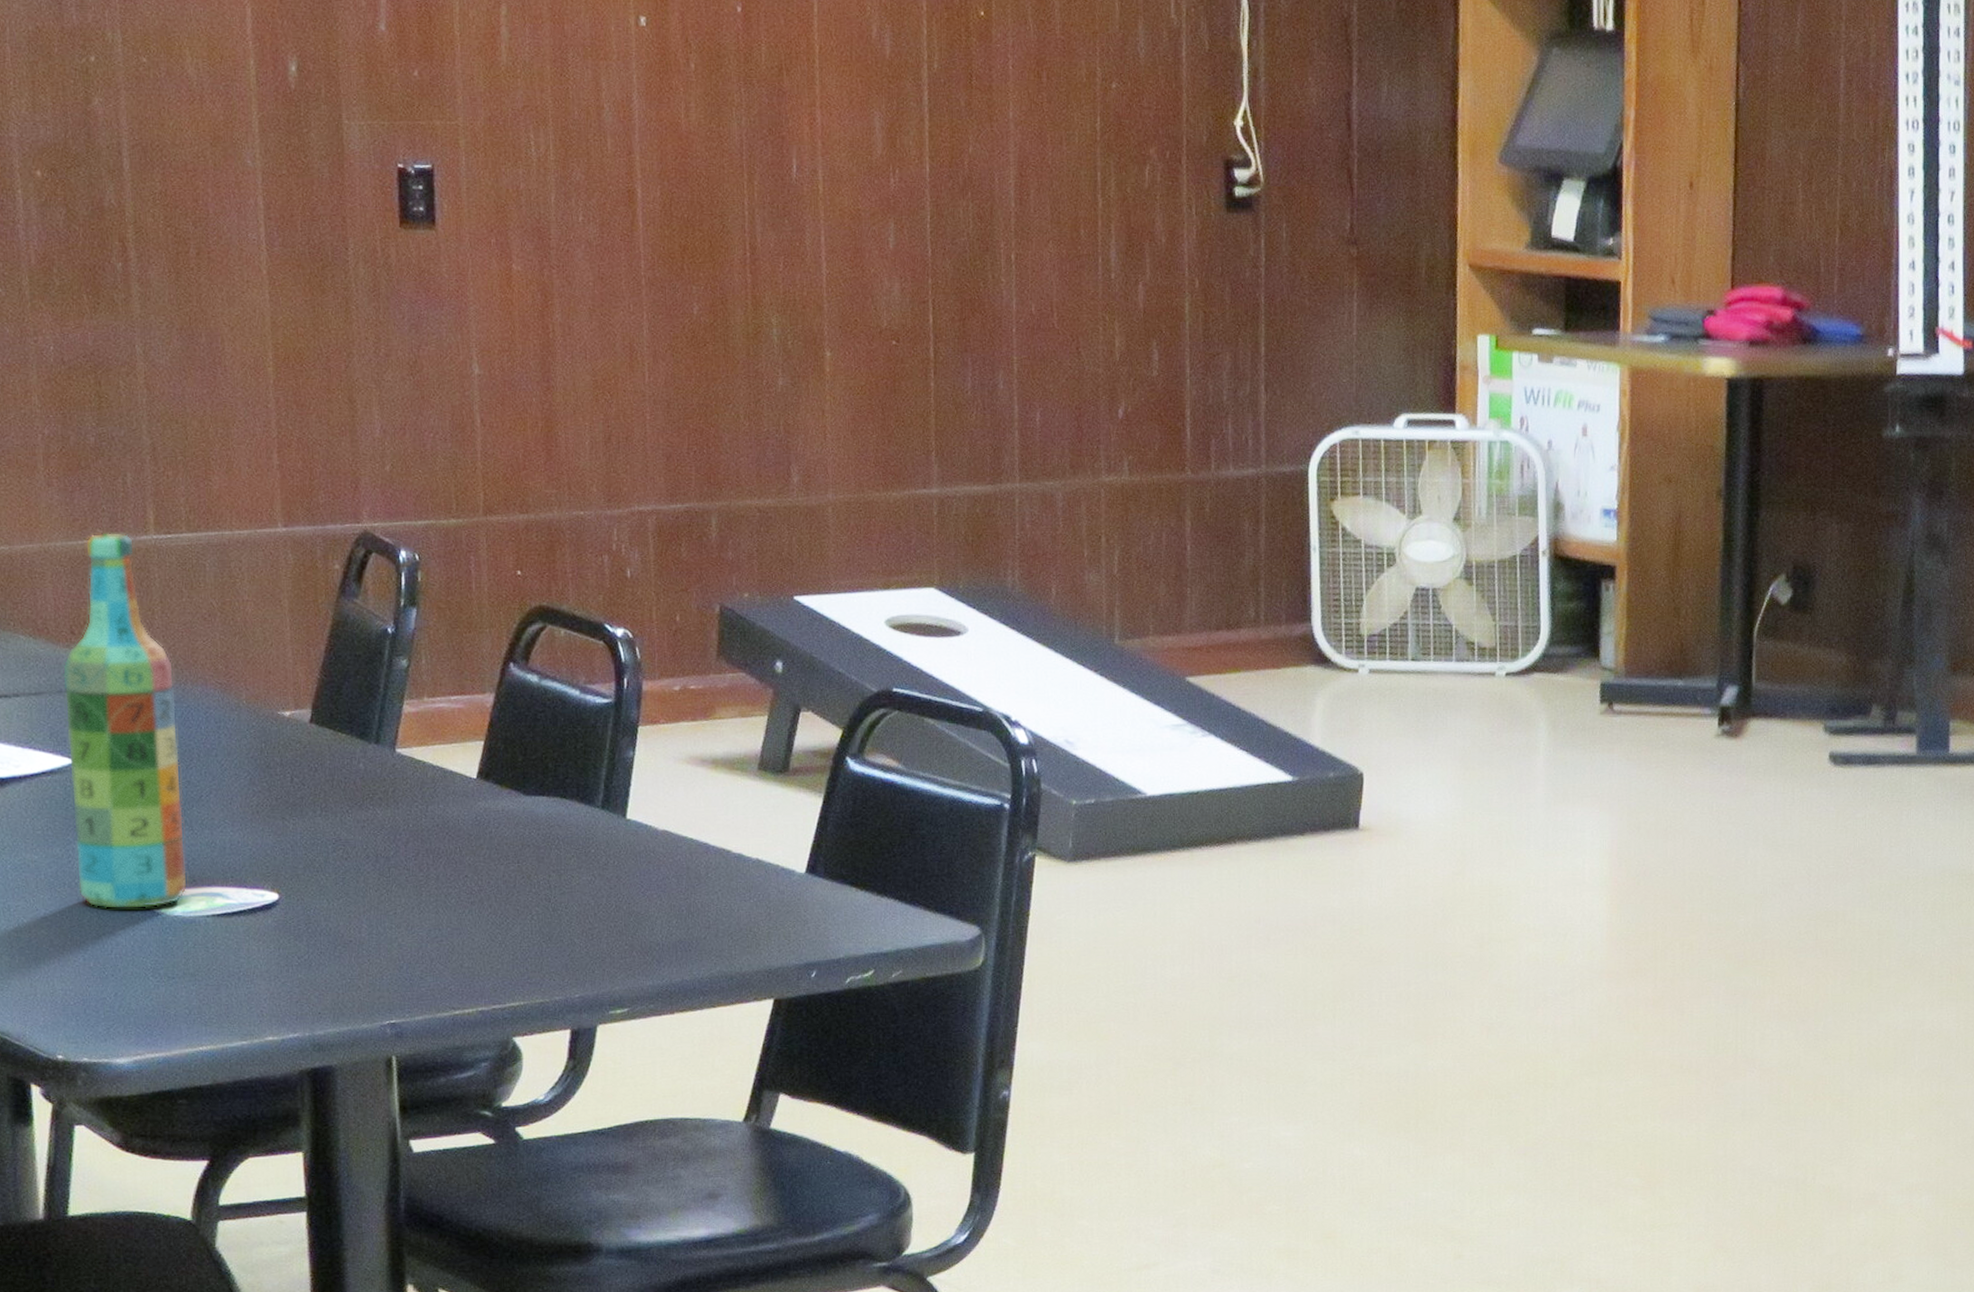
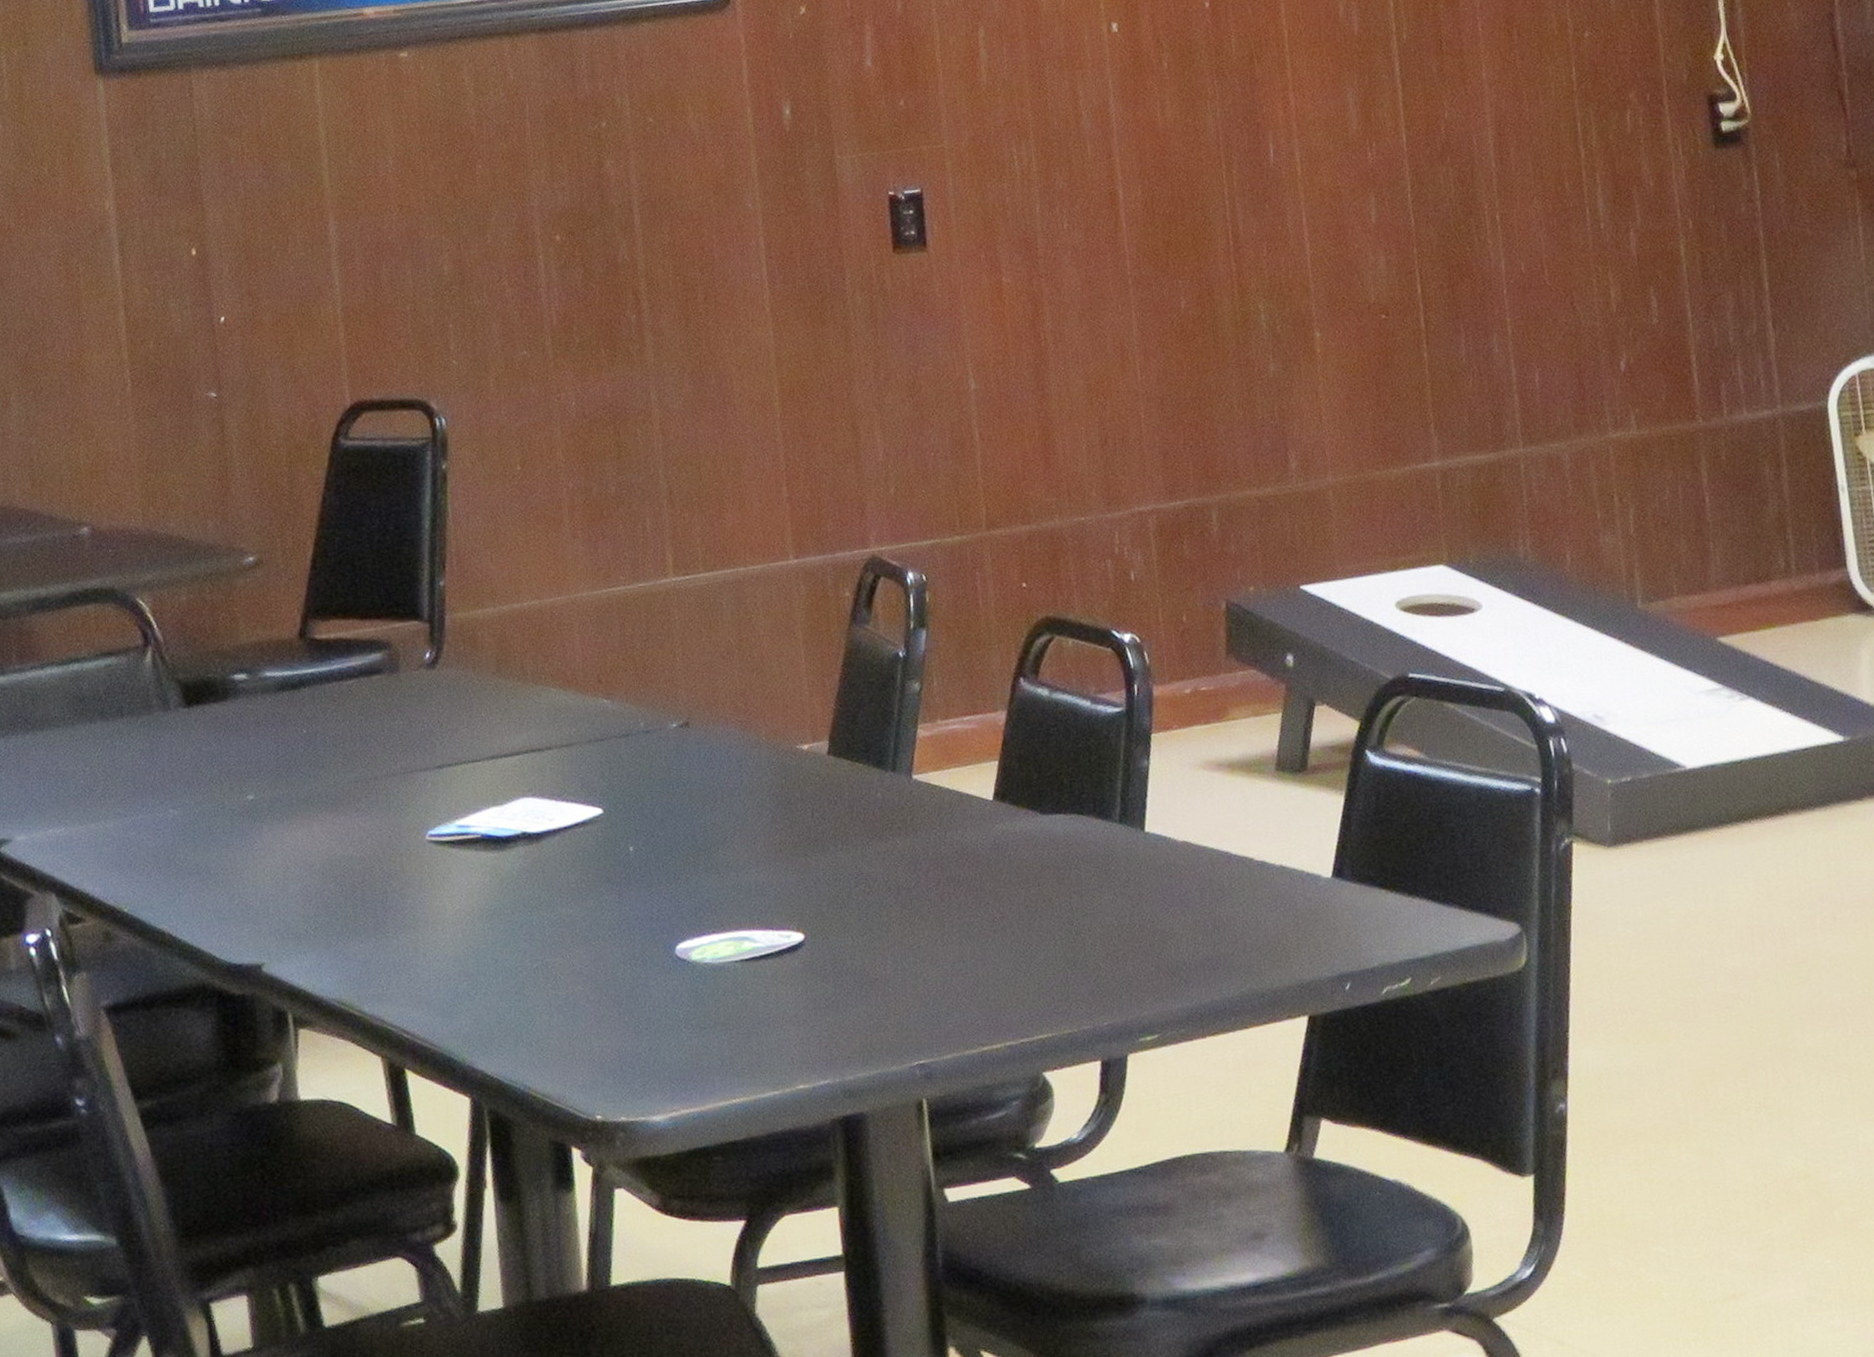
beer bottle: present [63,533,187,910] -> none [591,578,716,961]

